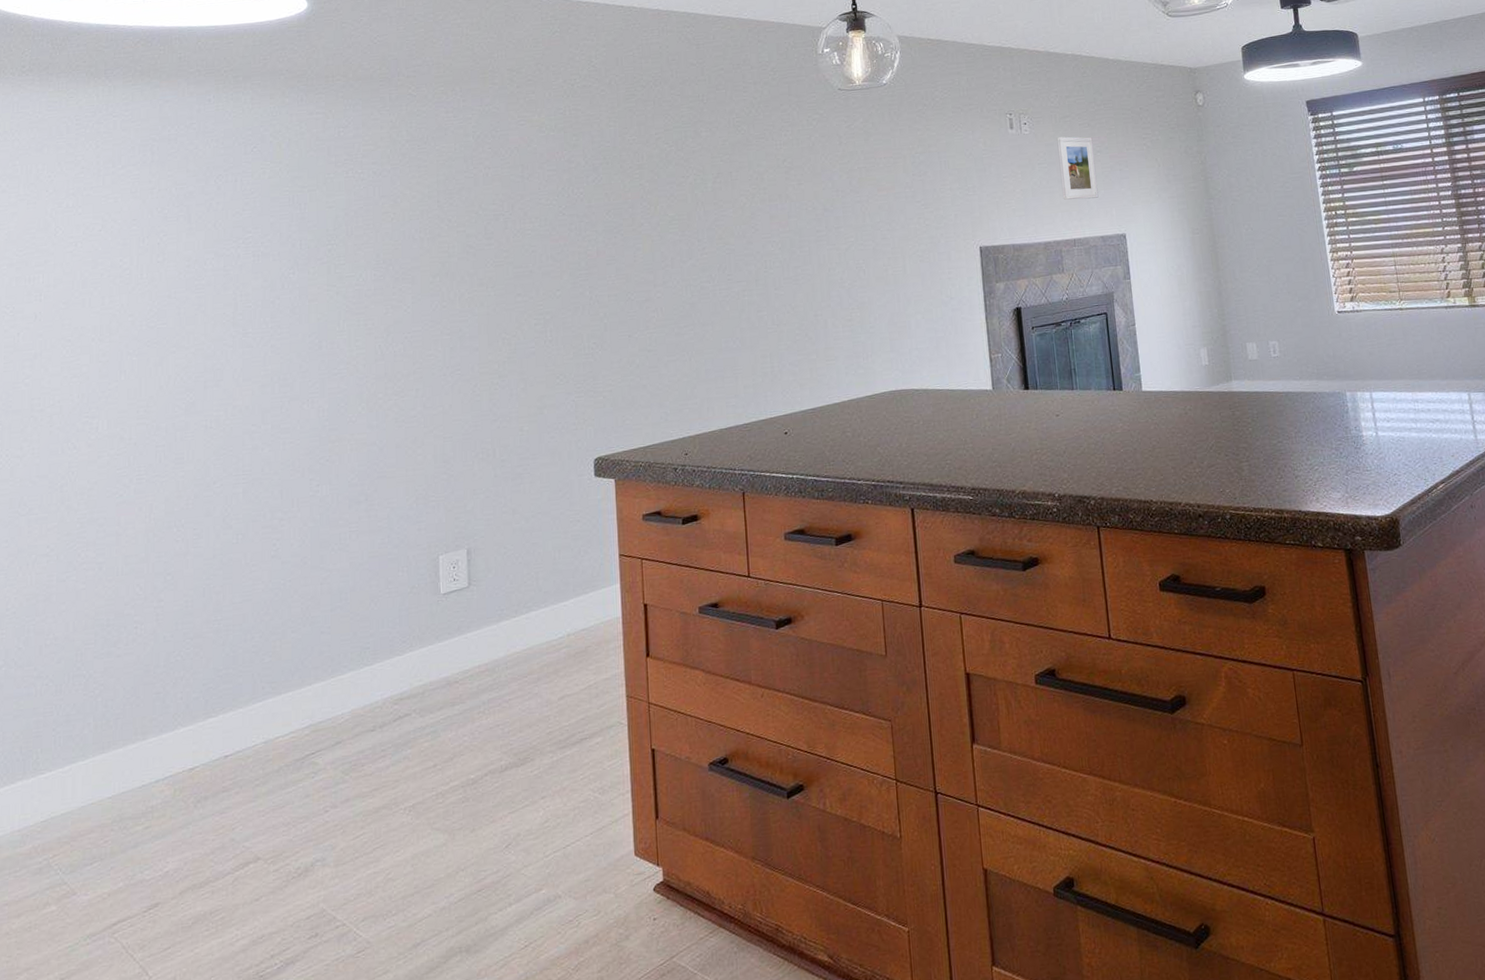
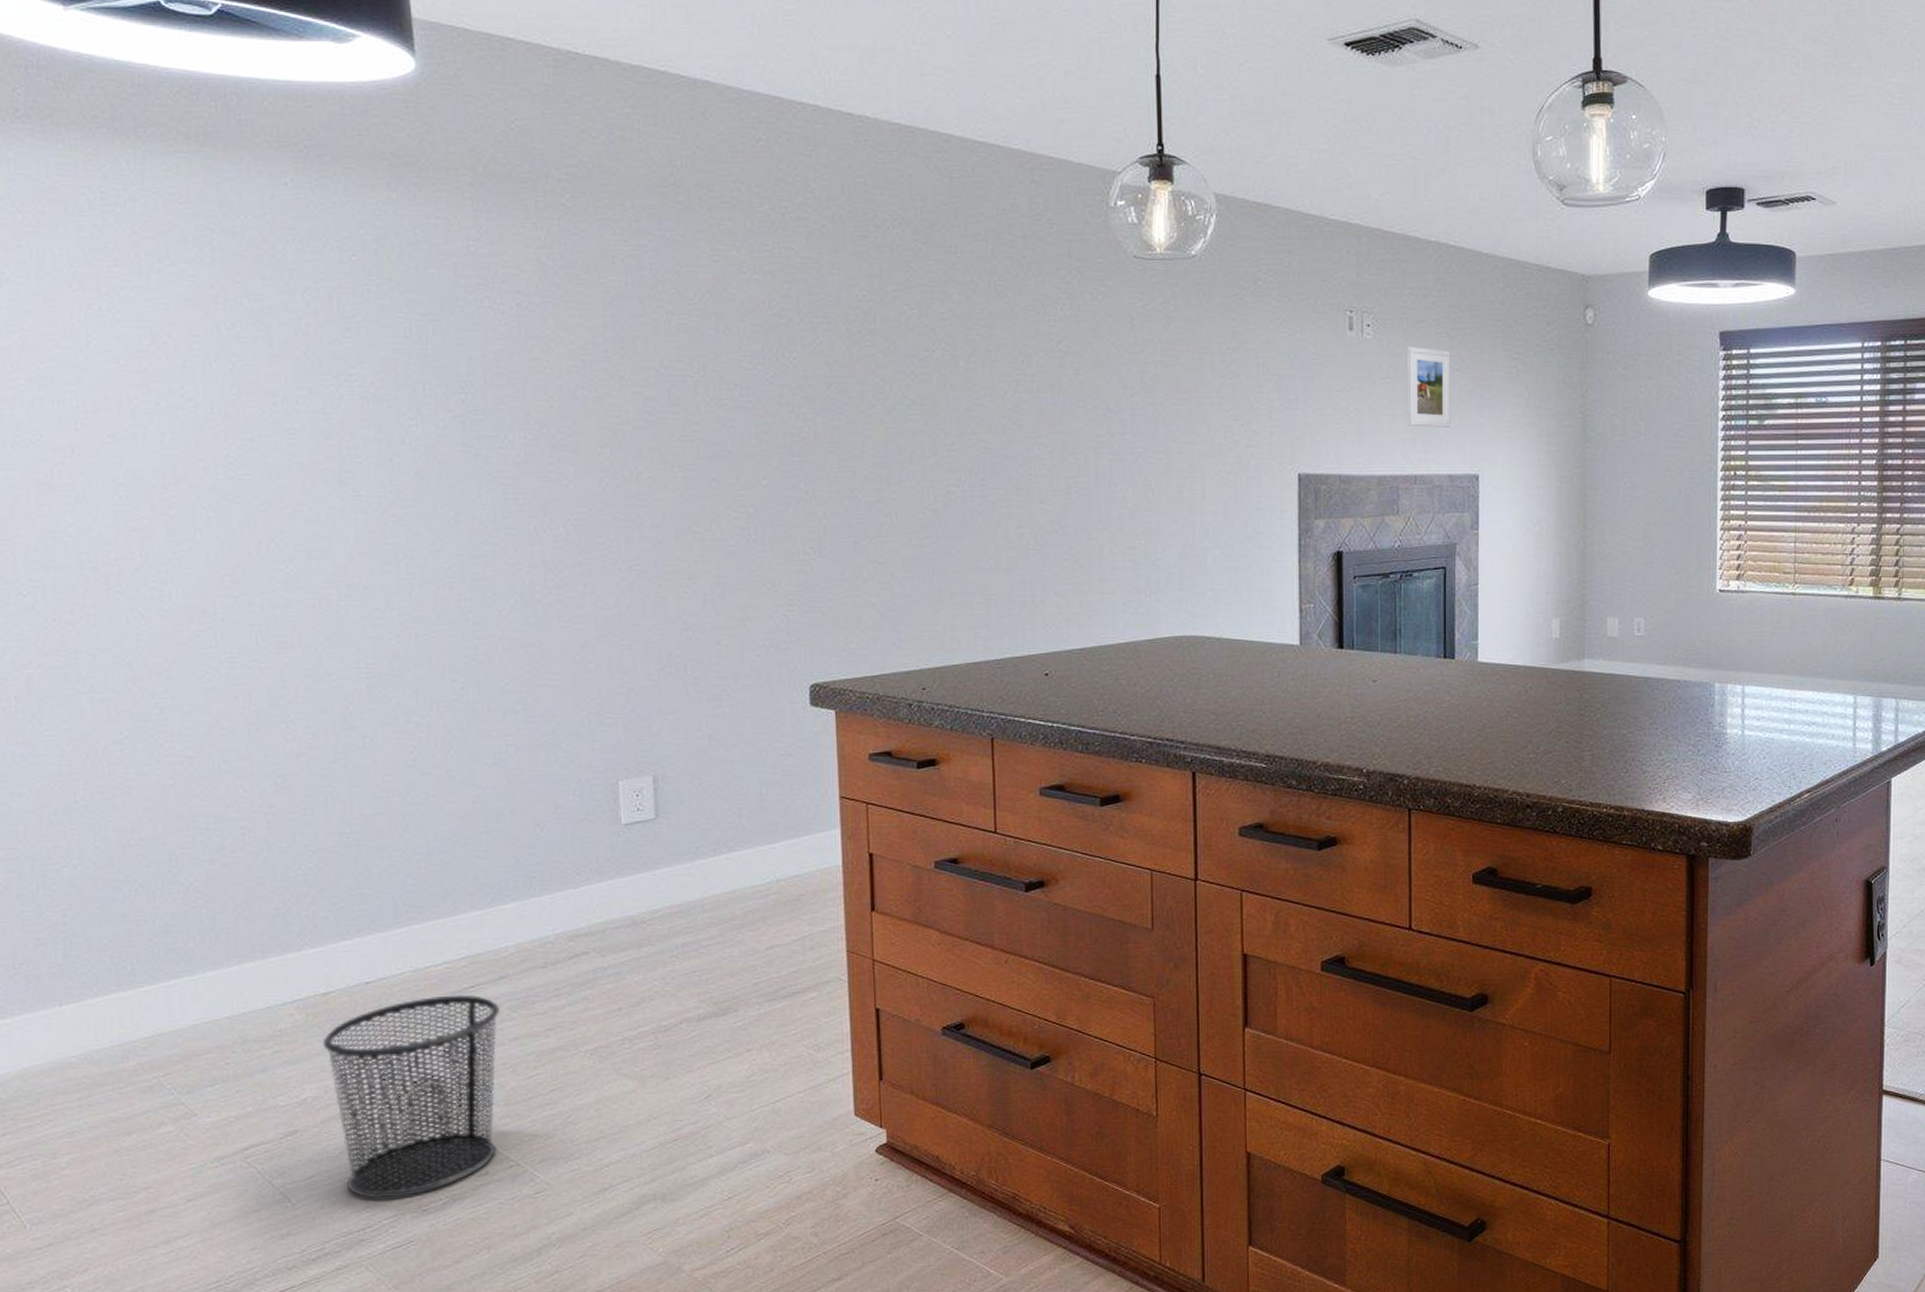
waste bin: none [186,761,336,967] -> present [322,994,501,1199]

